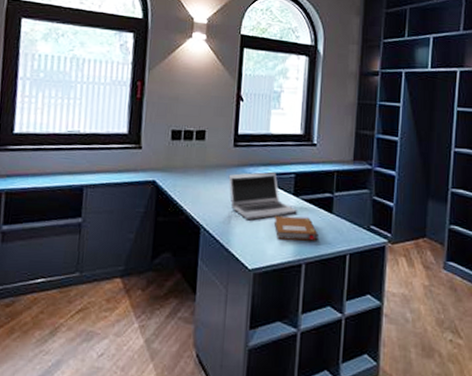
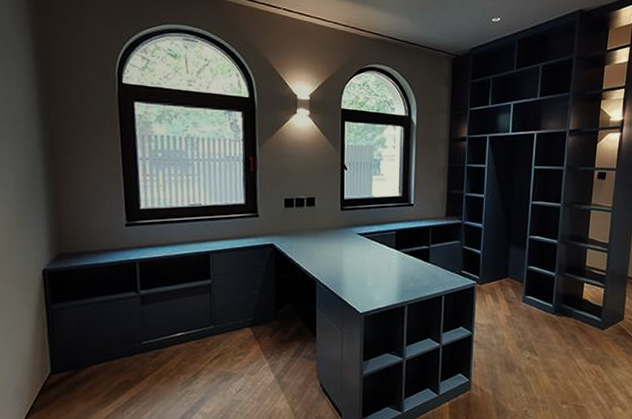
laptop: present [228,171,298,219] -> none [338,230,400,272]
notebook: present [273,215,318,241] -> none [379,267,418,287]

